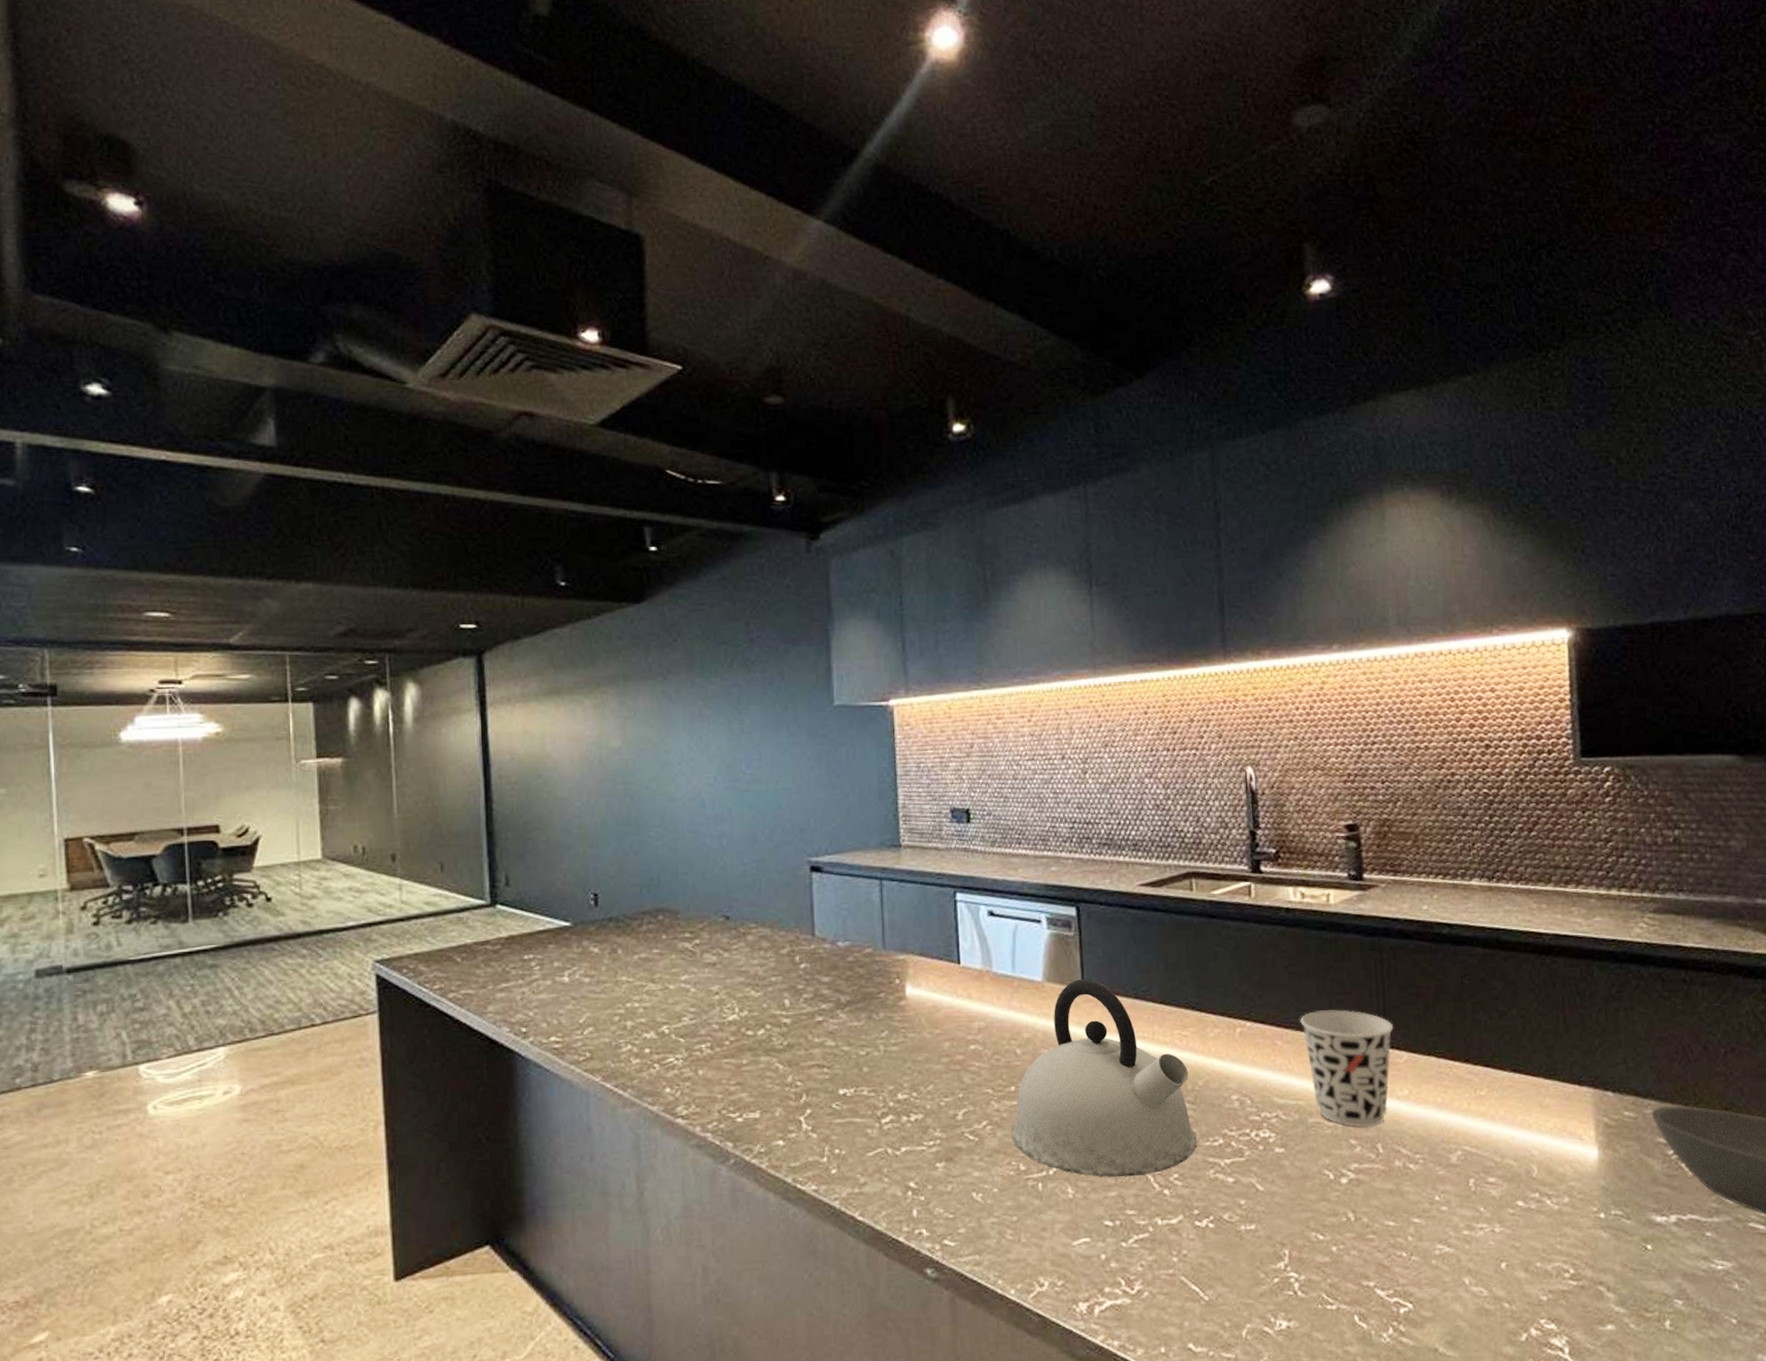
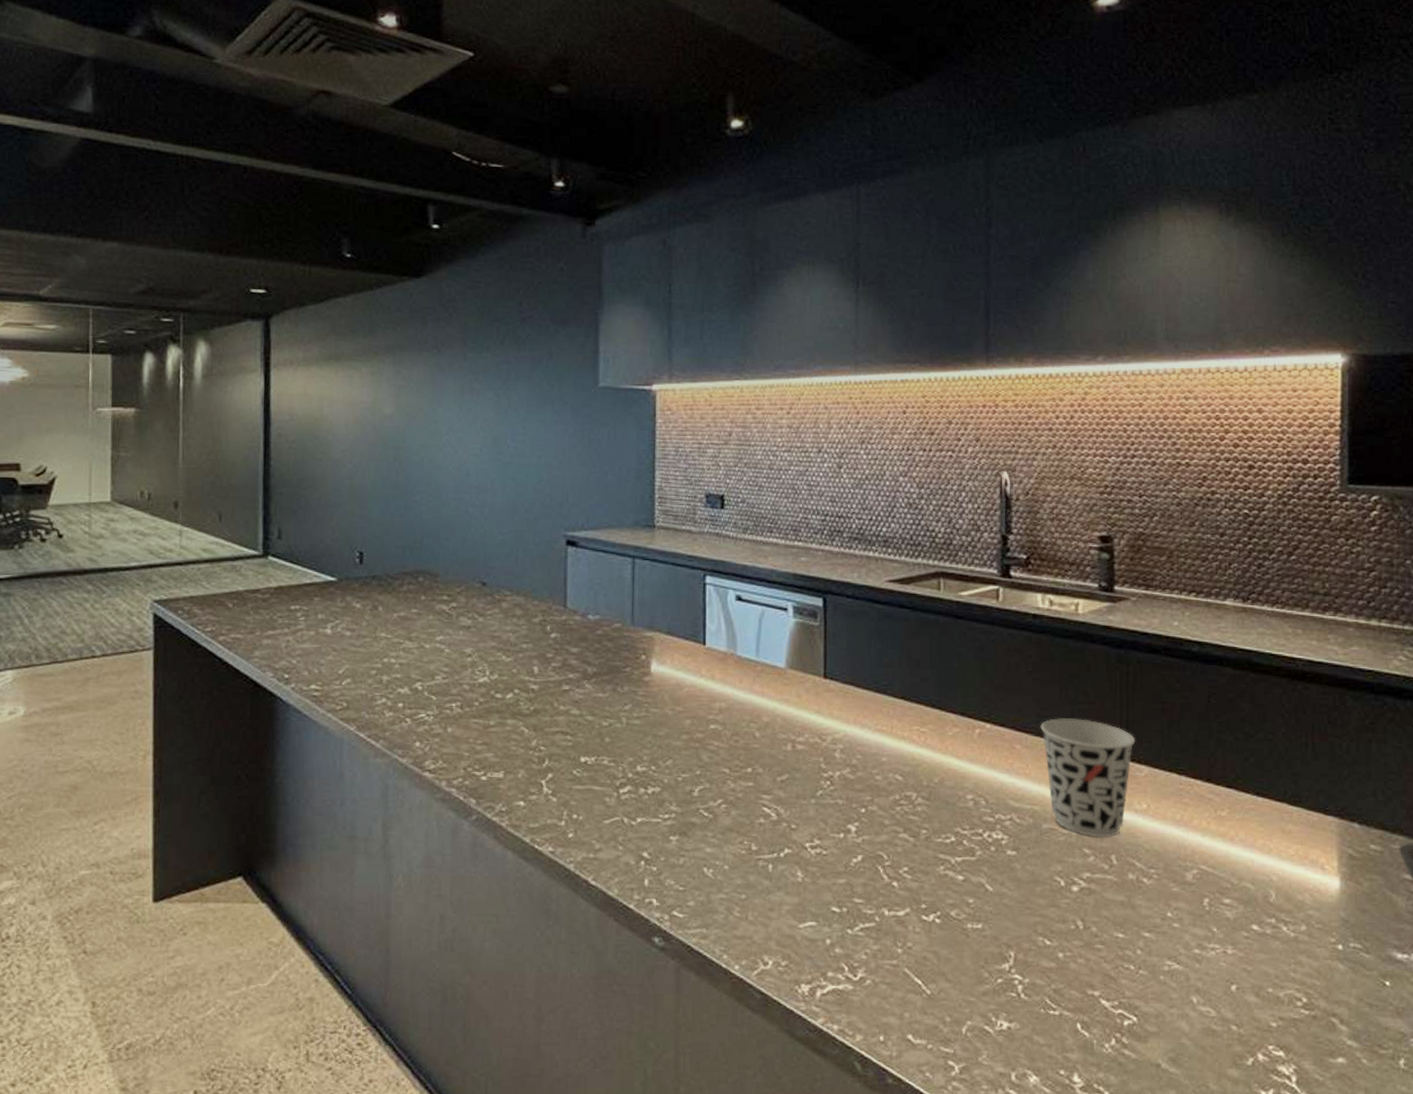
kettle: present [1012,979,1197,1178] -> none [746,669,929,866]

